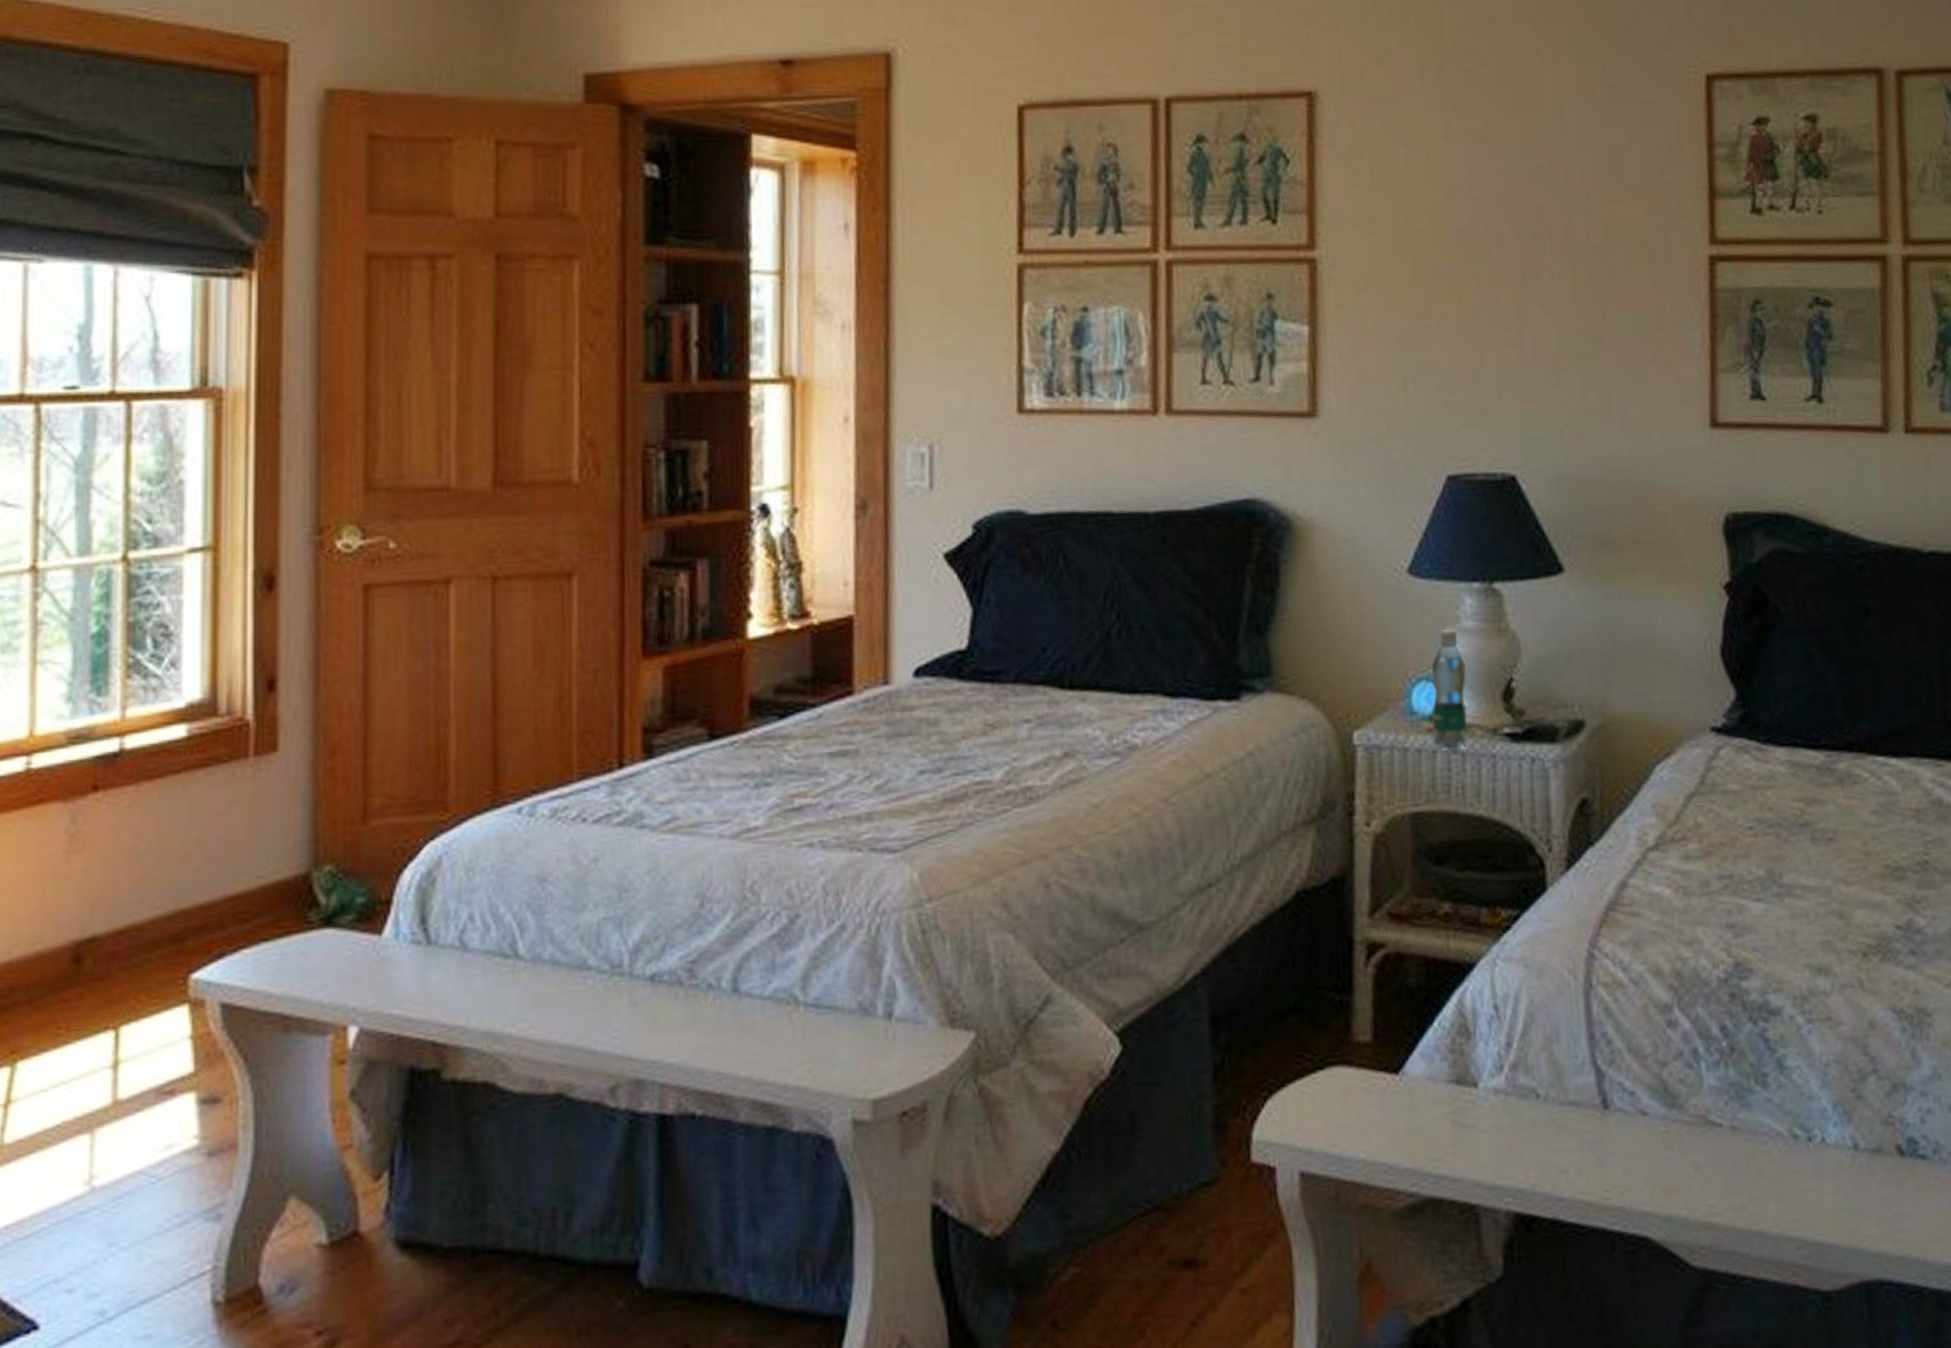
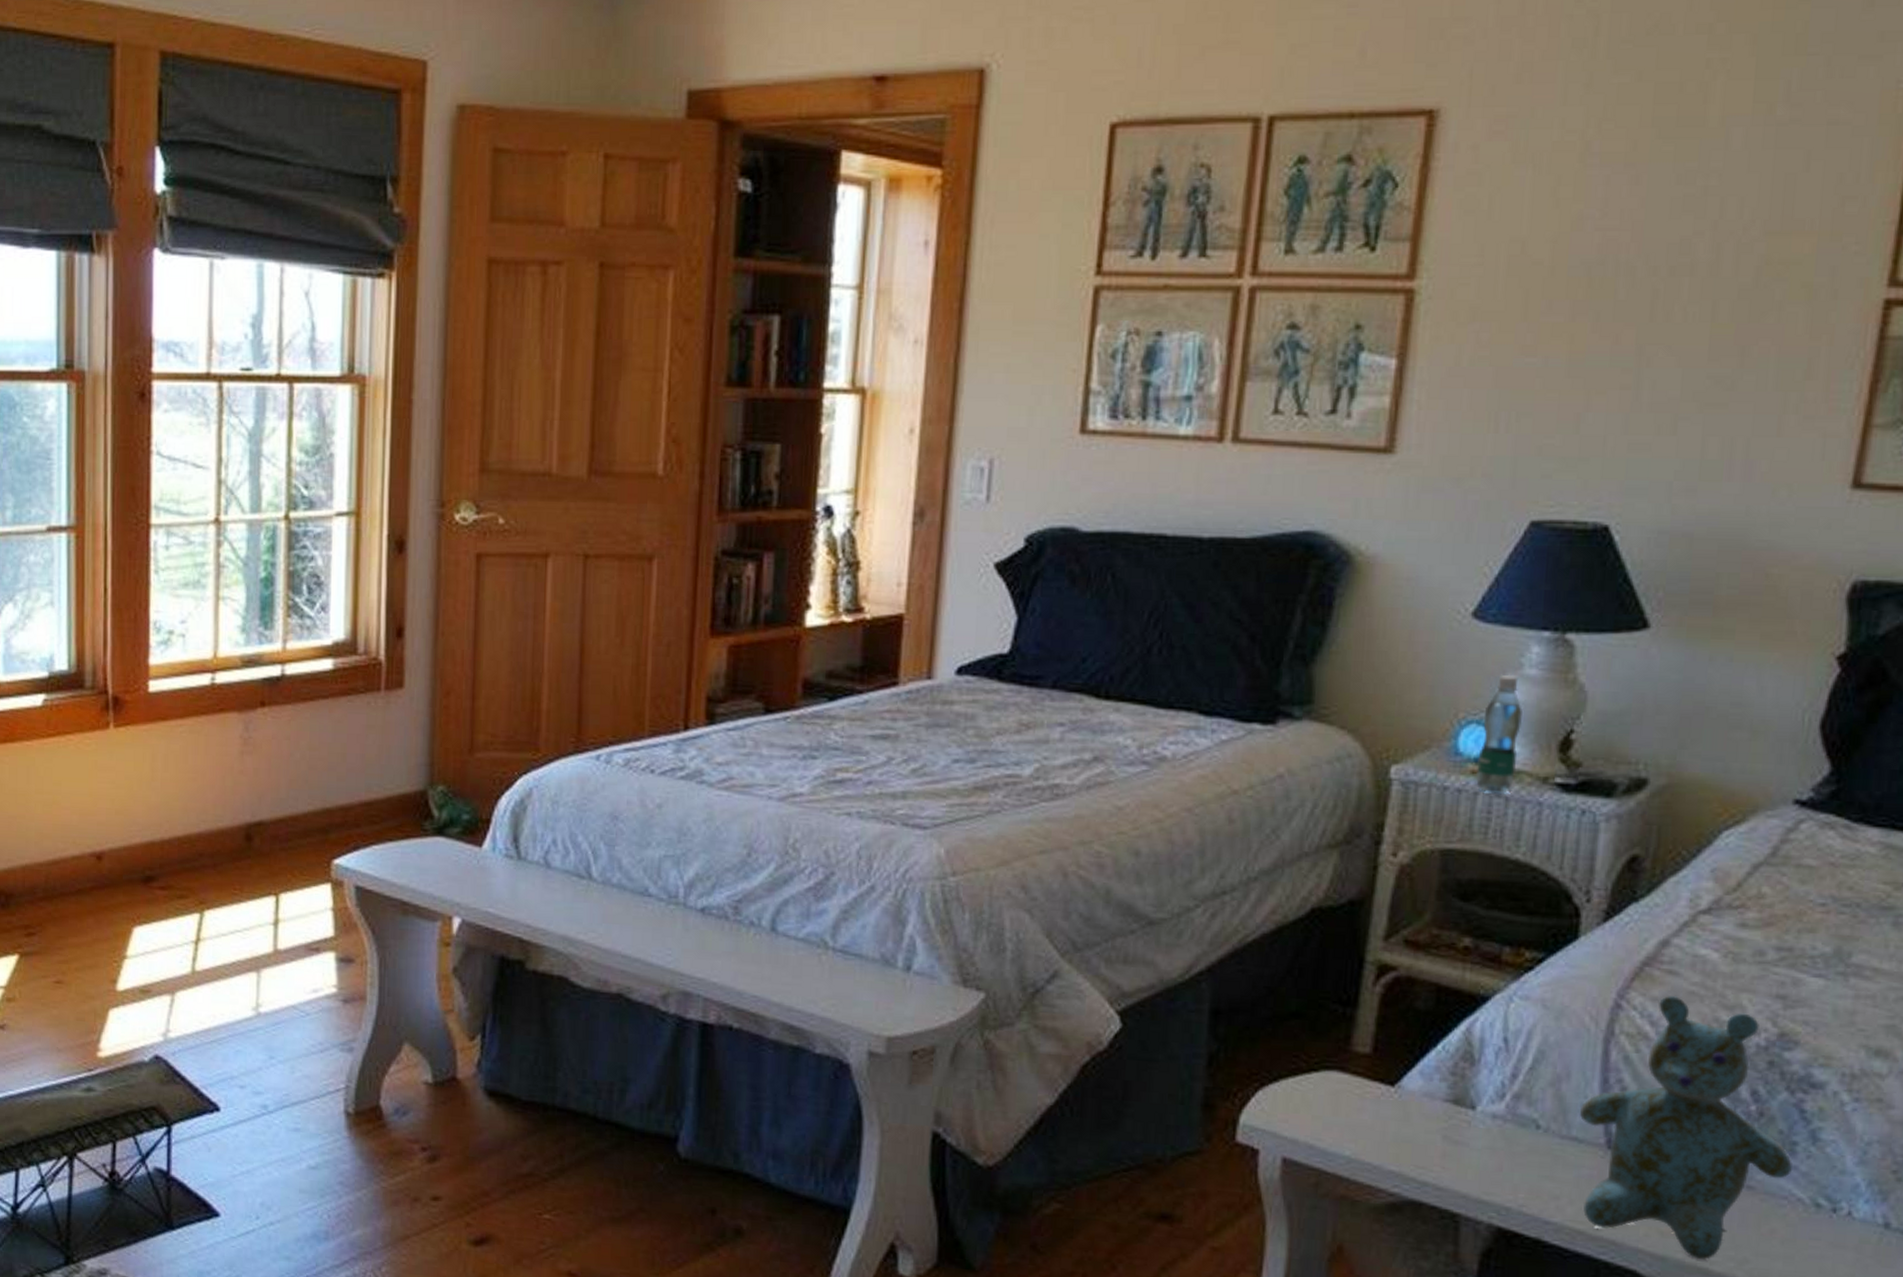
stuffed bear: none [1572,938,1767,1214] -> present [1579,996,1792,1261]

